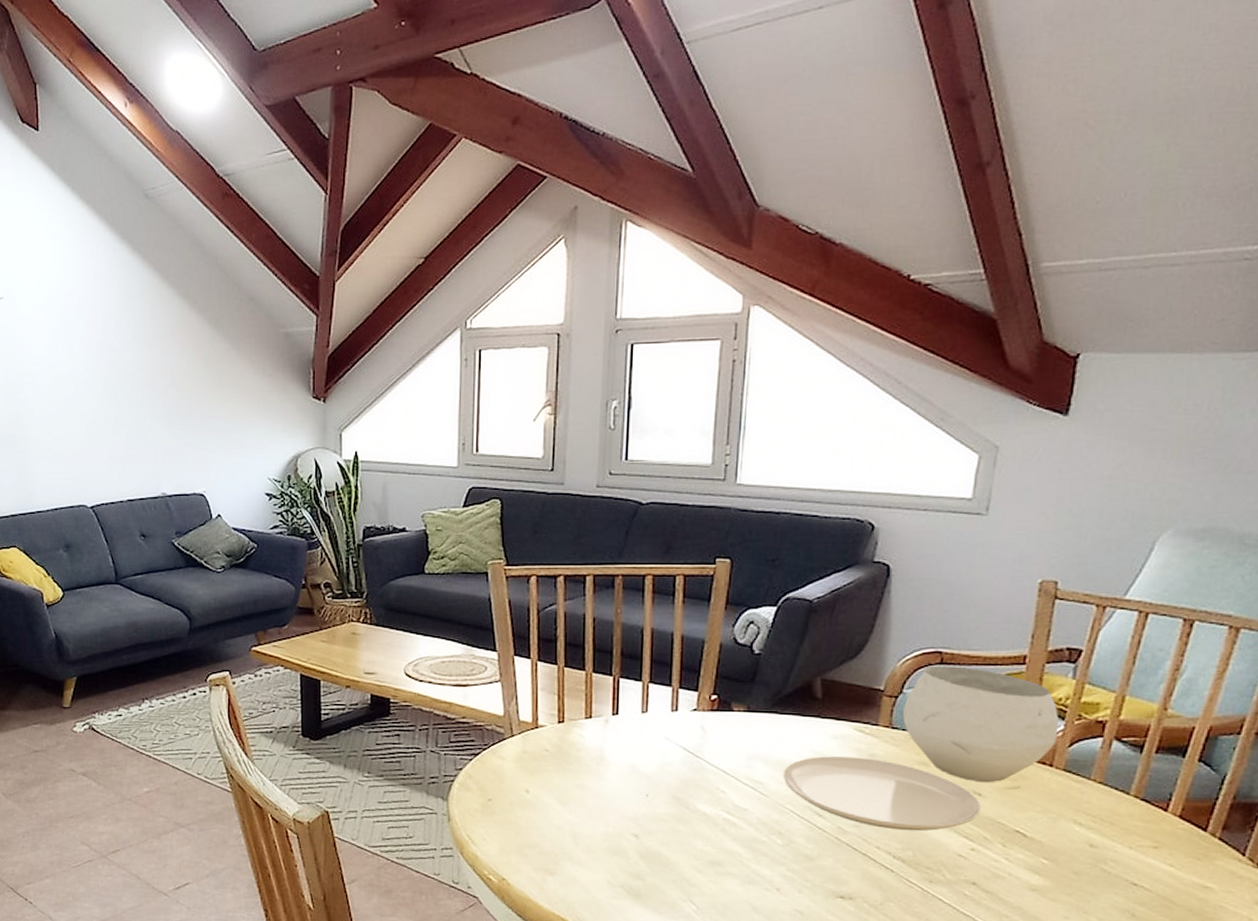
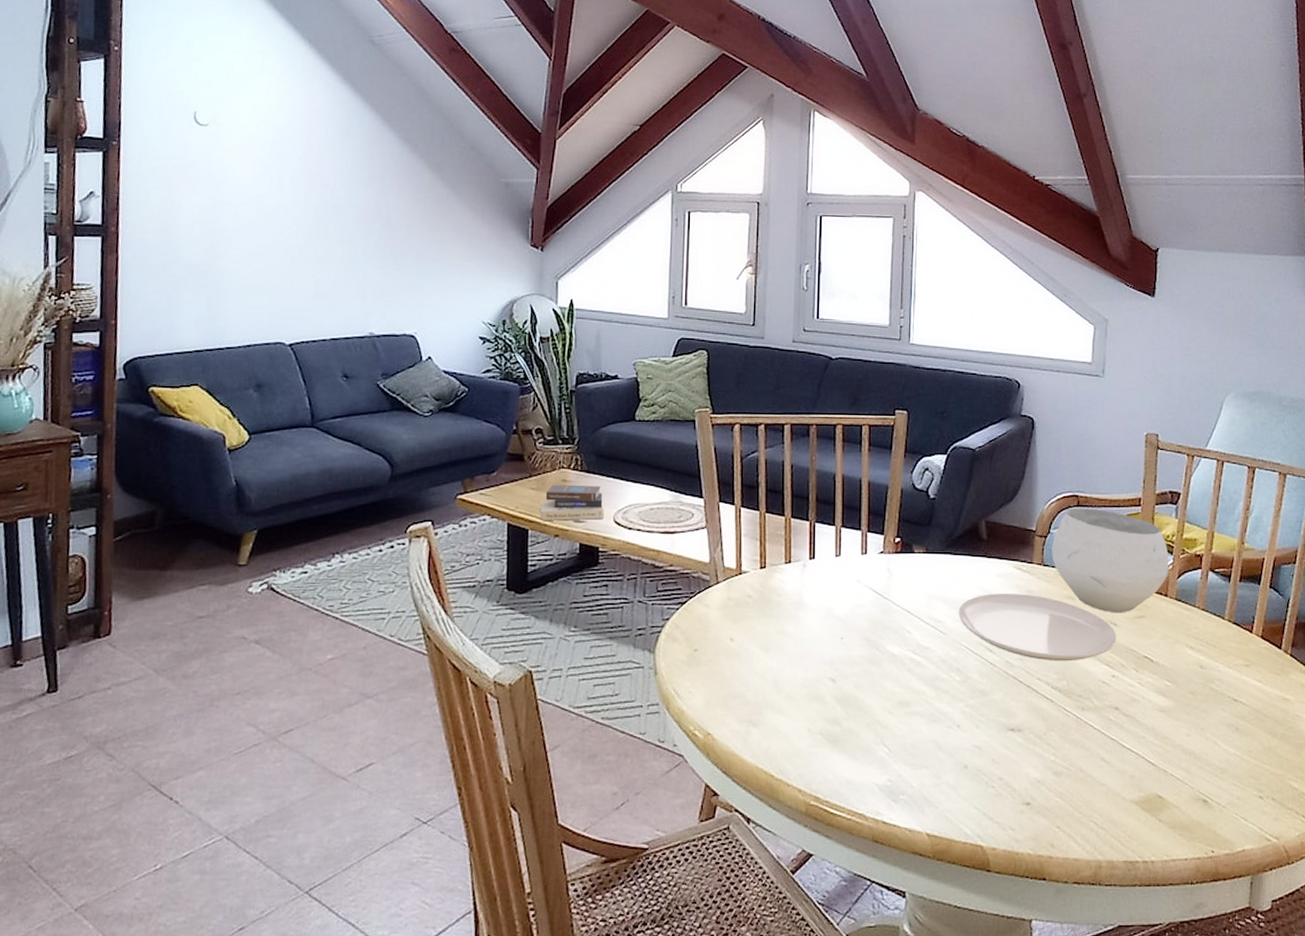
books: none [331,637,394,672] -> present [539,484,604,521]

